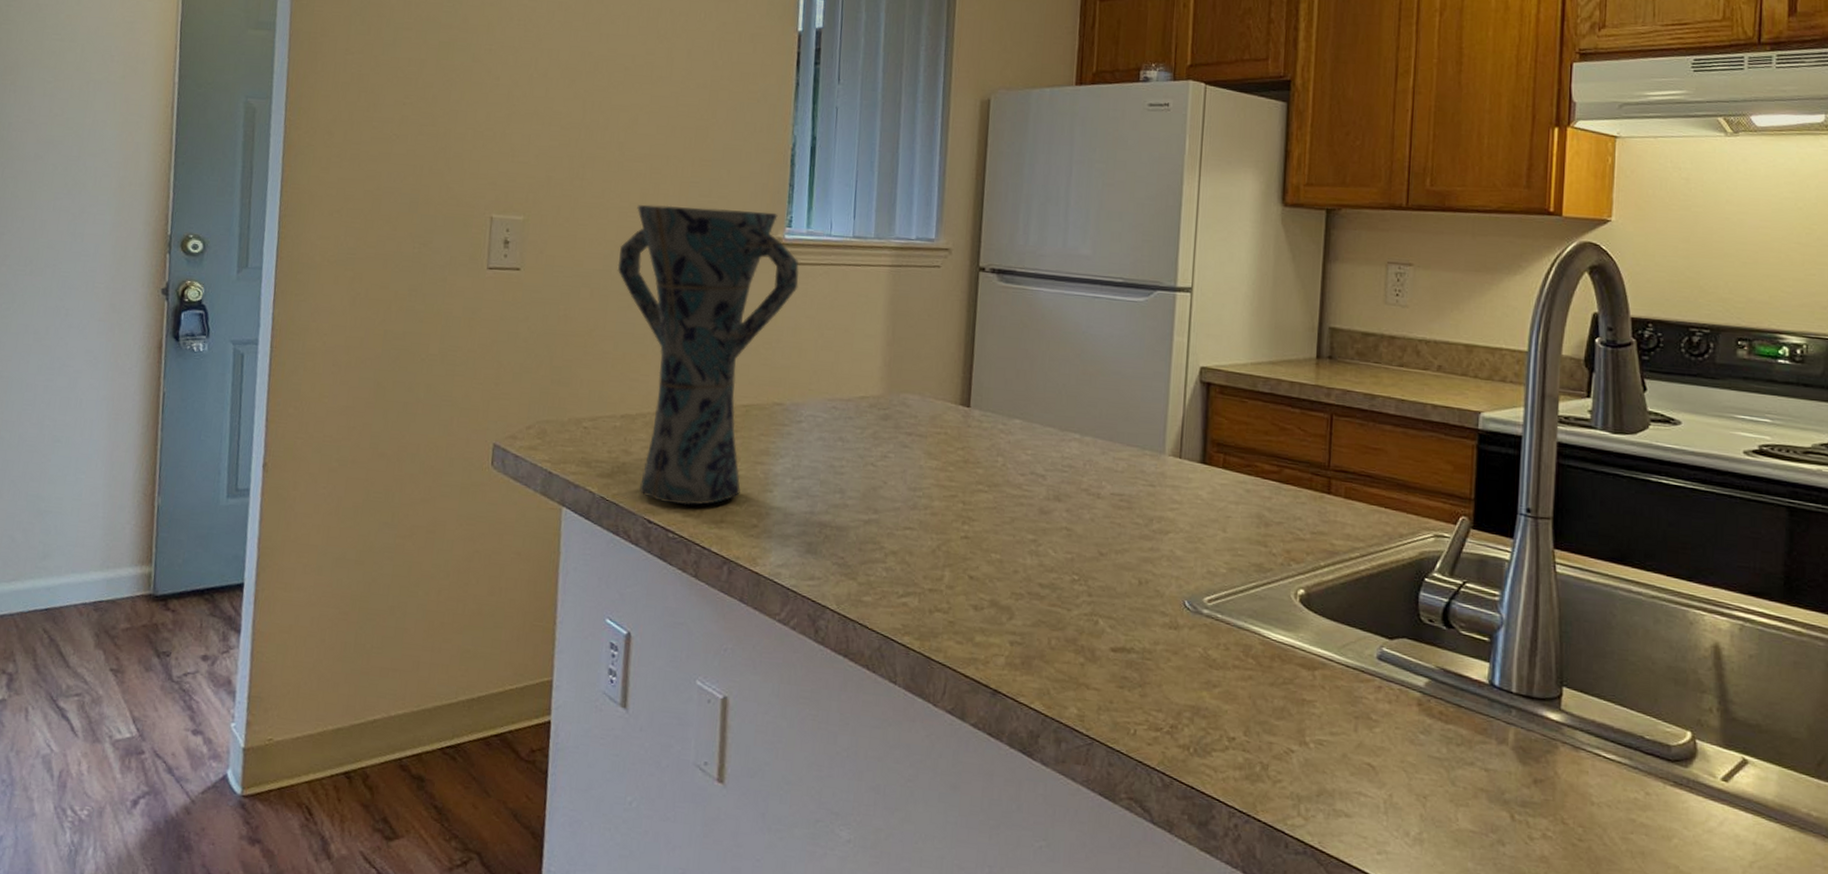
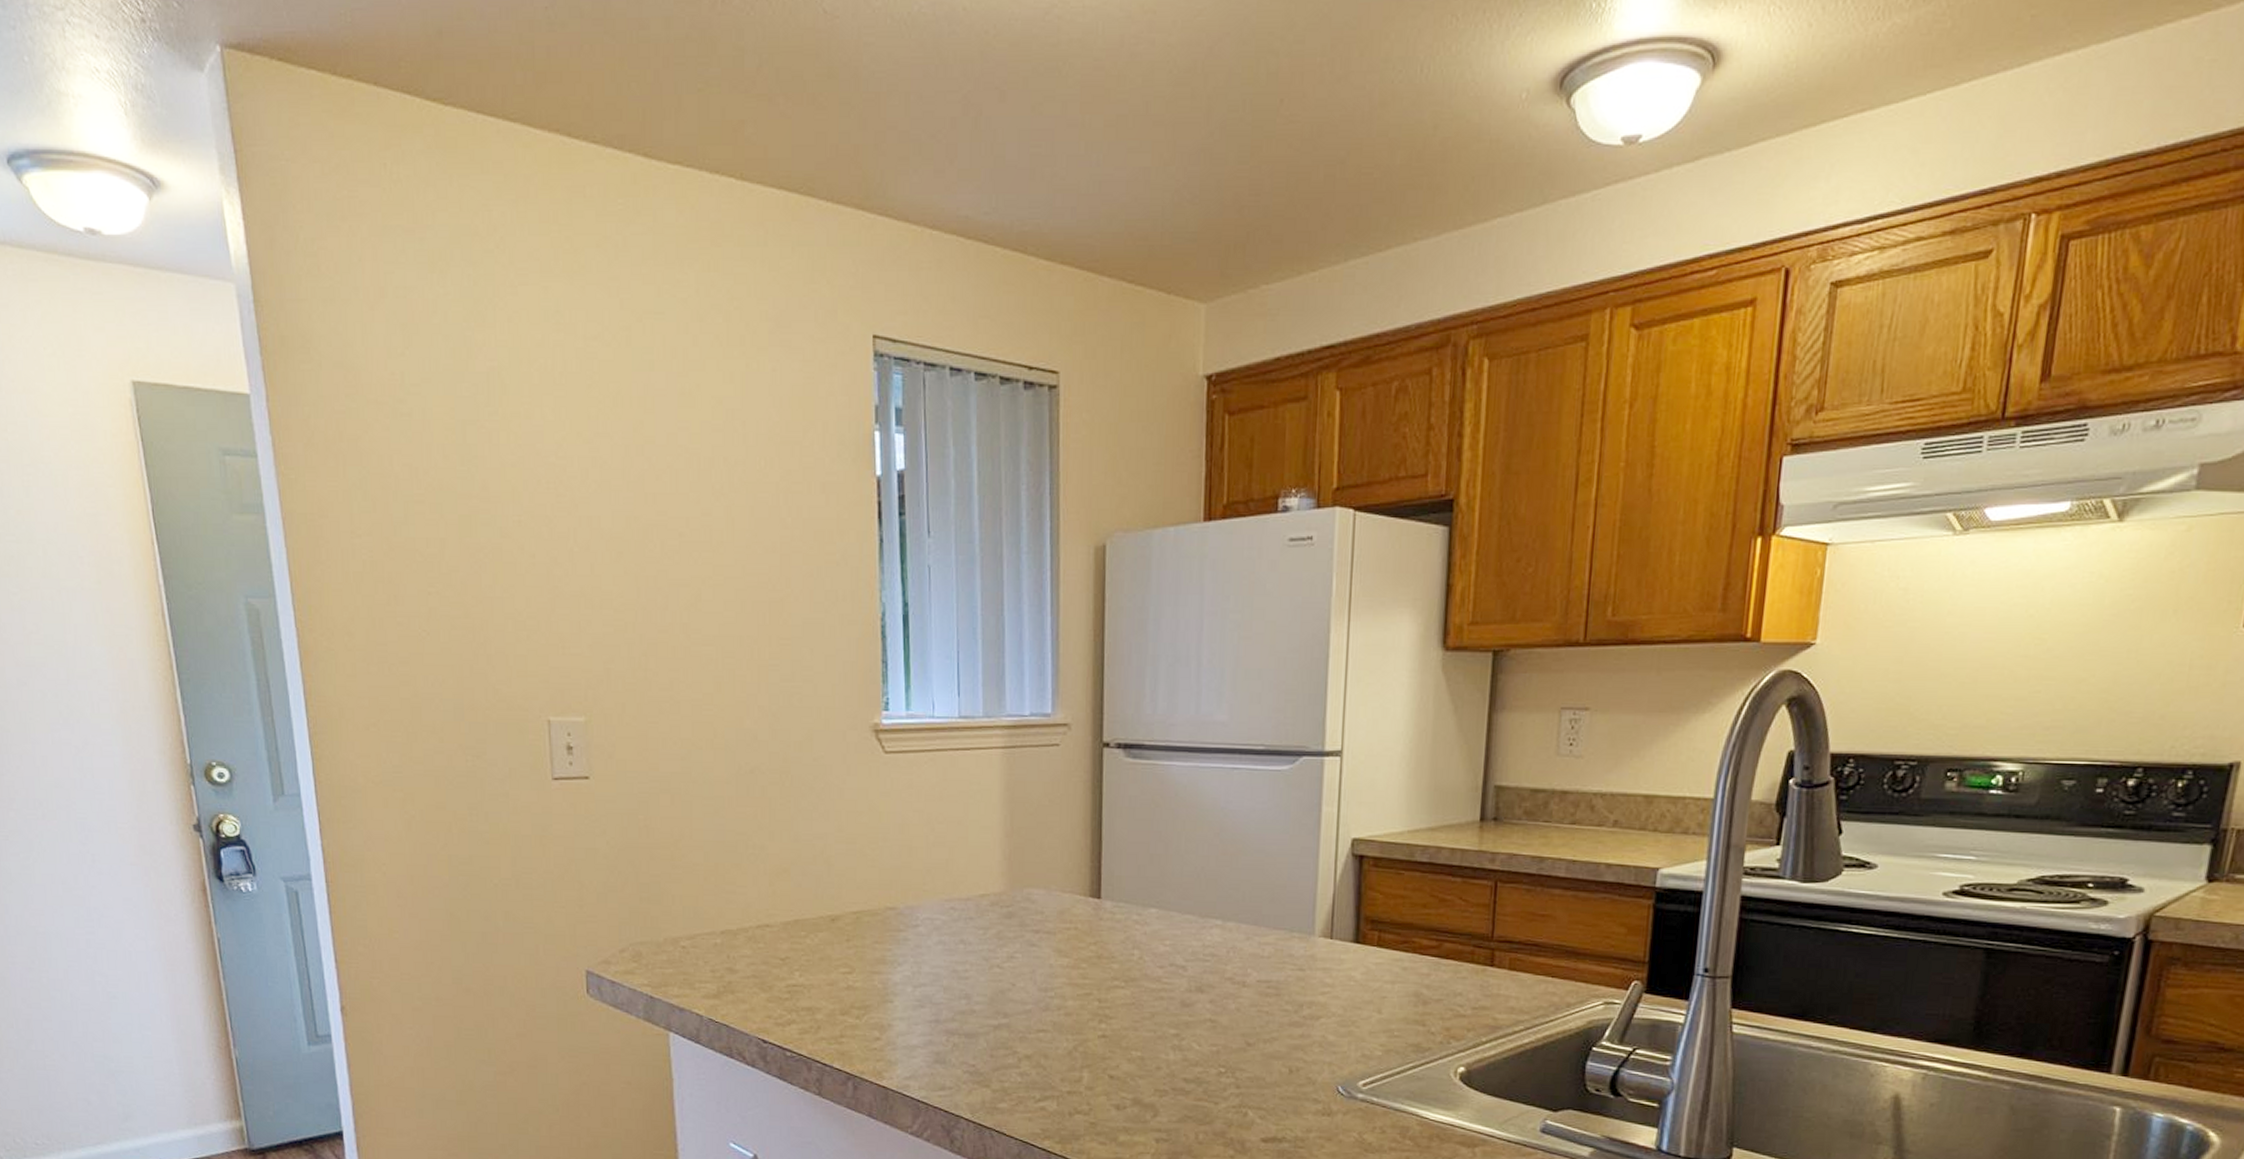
vase: present [617,204,800,506] -> none [697,693,902,1022]

